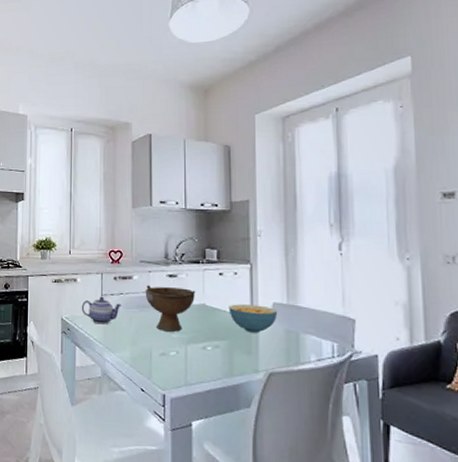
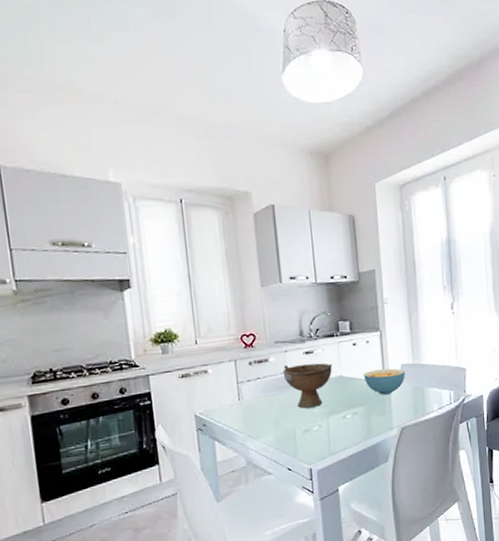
teapot: present [81,296,123,325] -> none [216,384,261,414]

